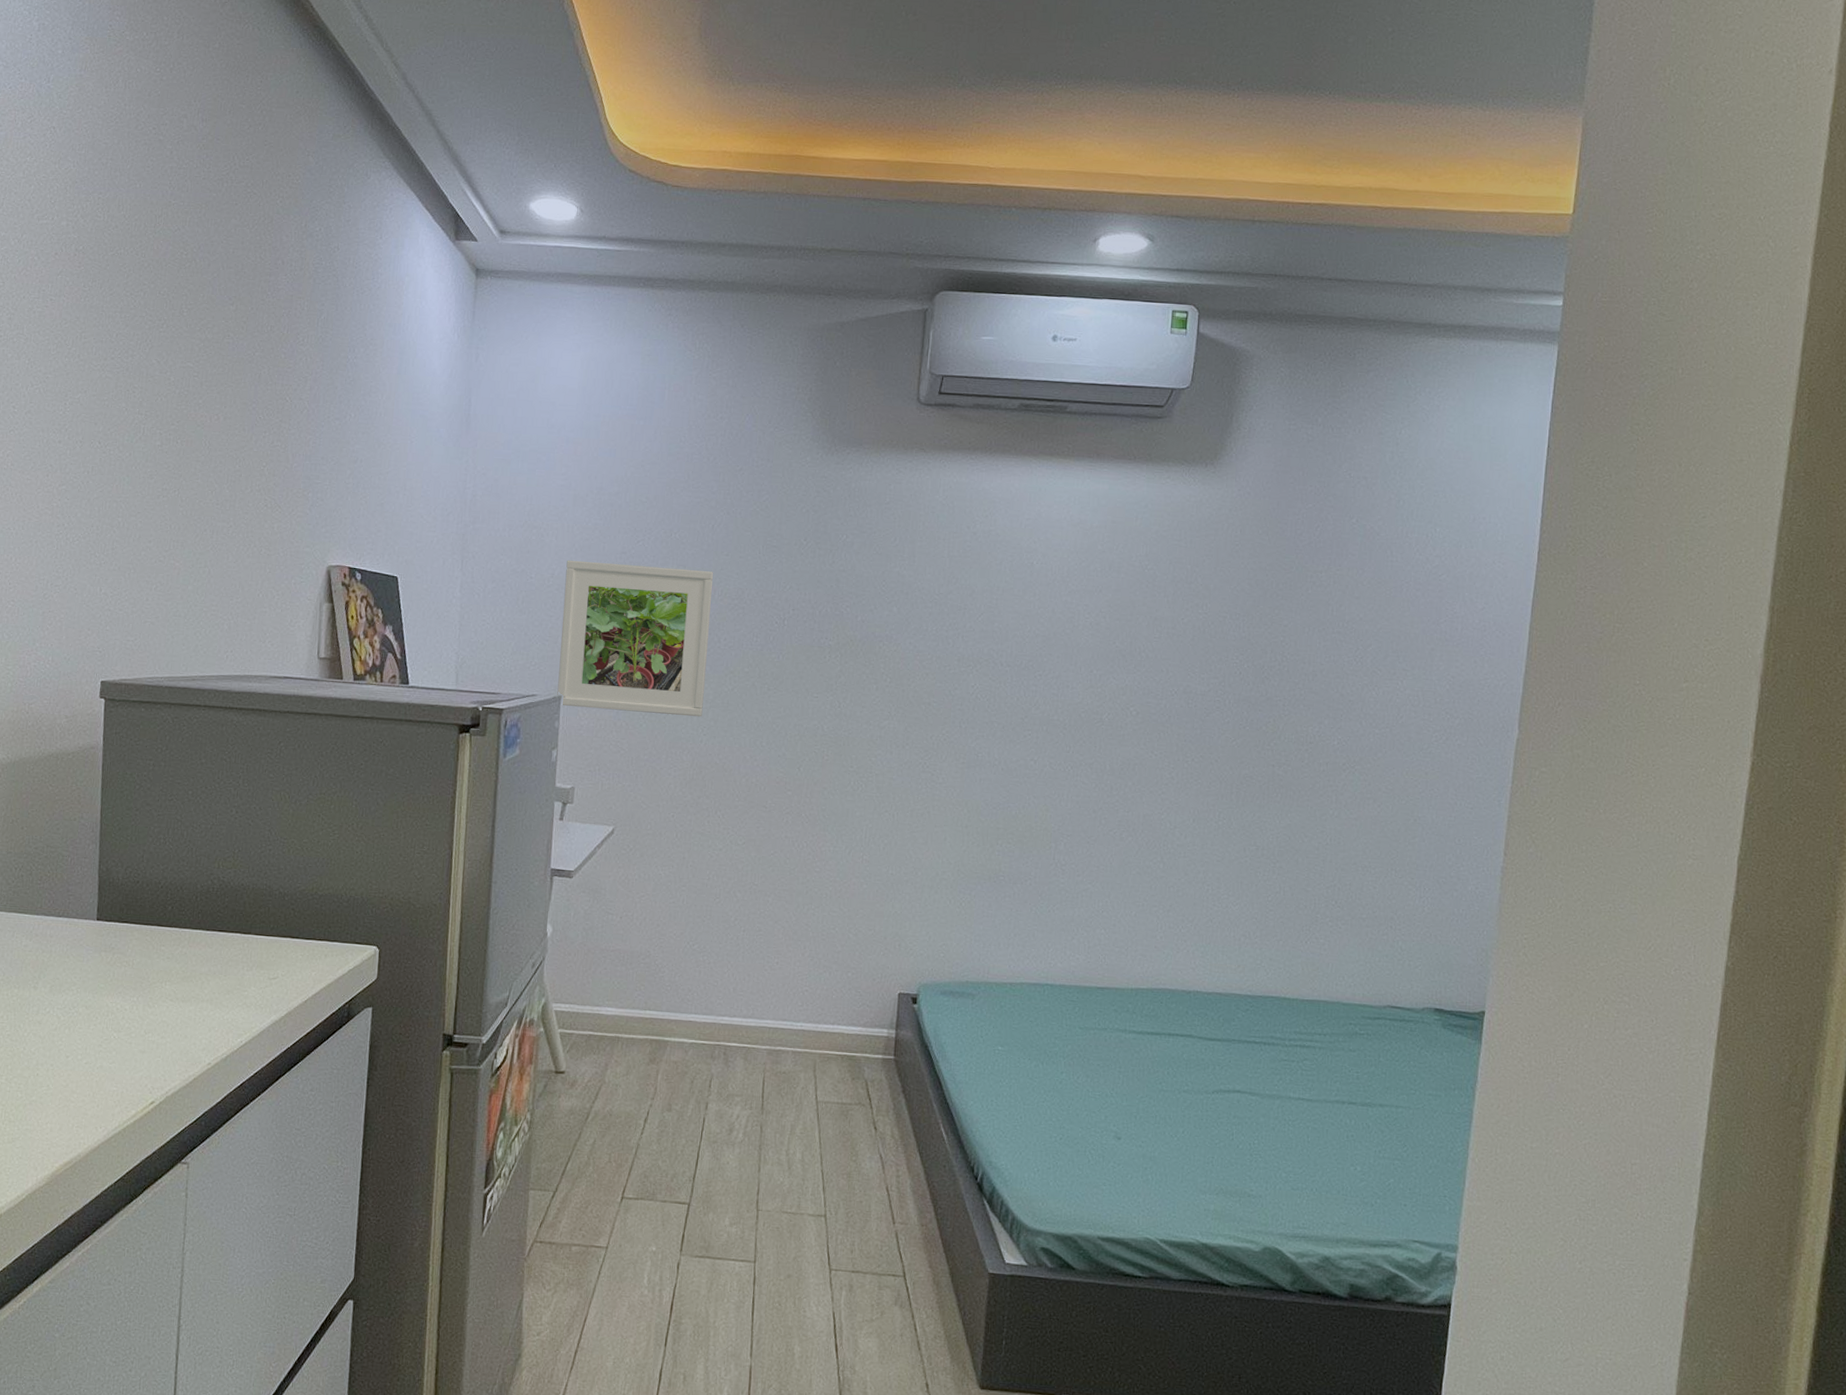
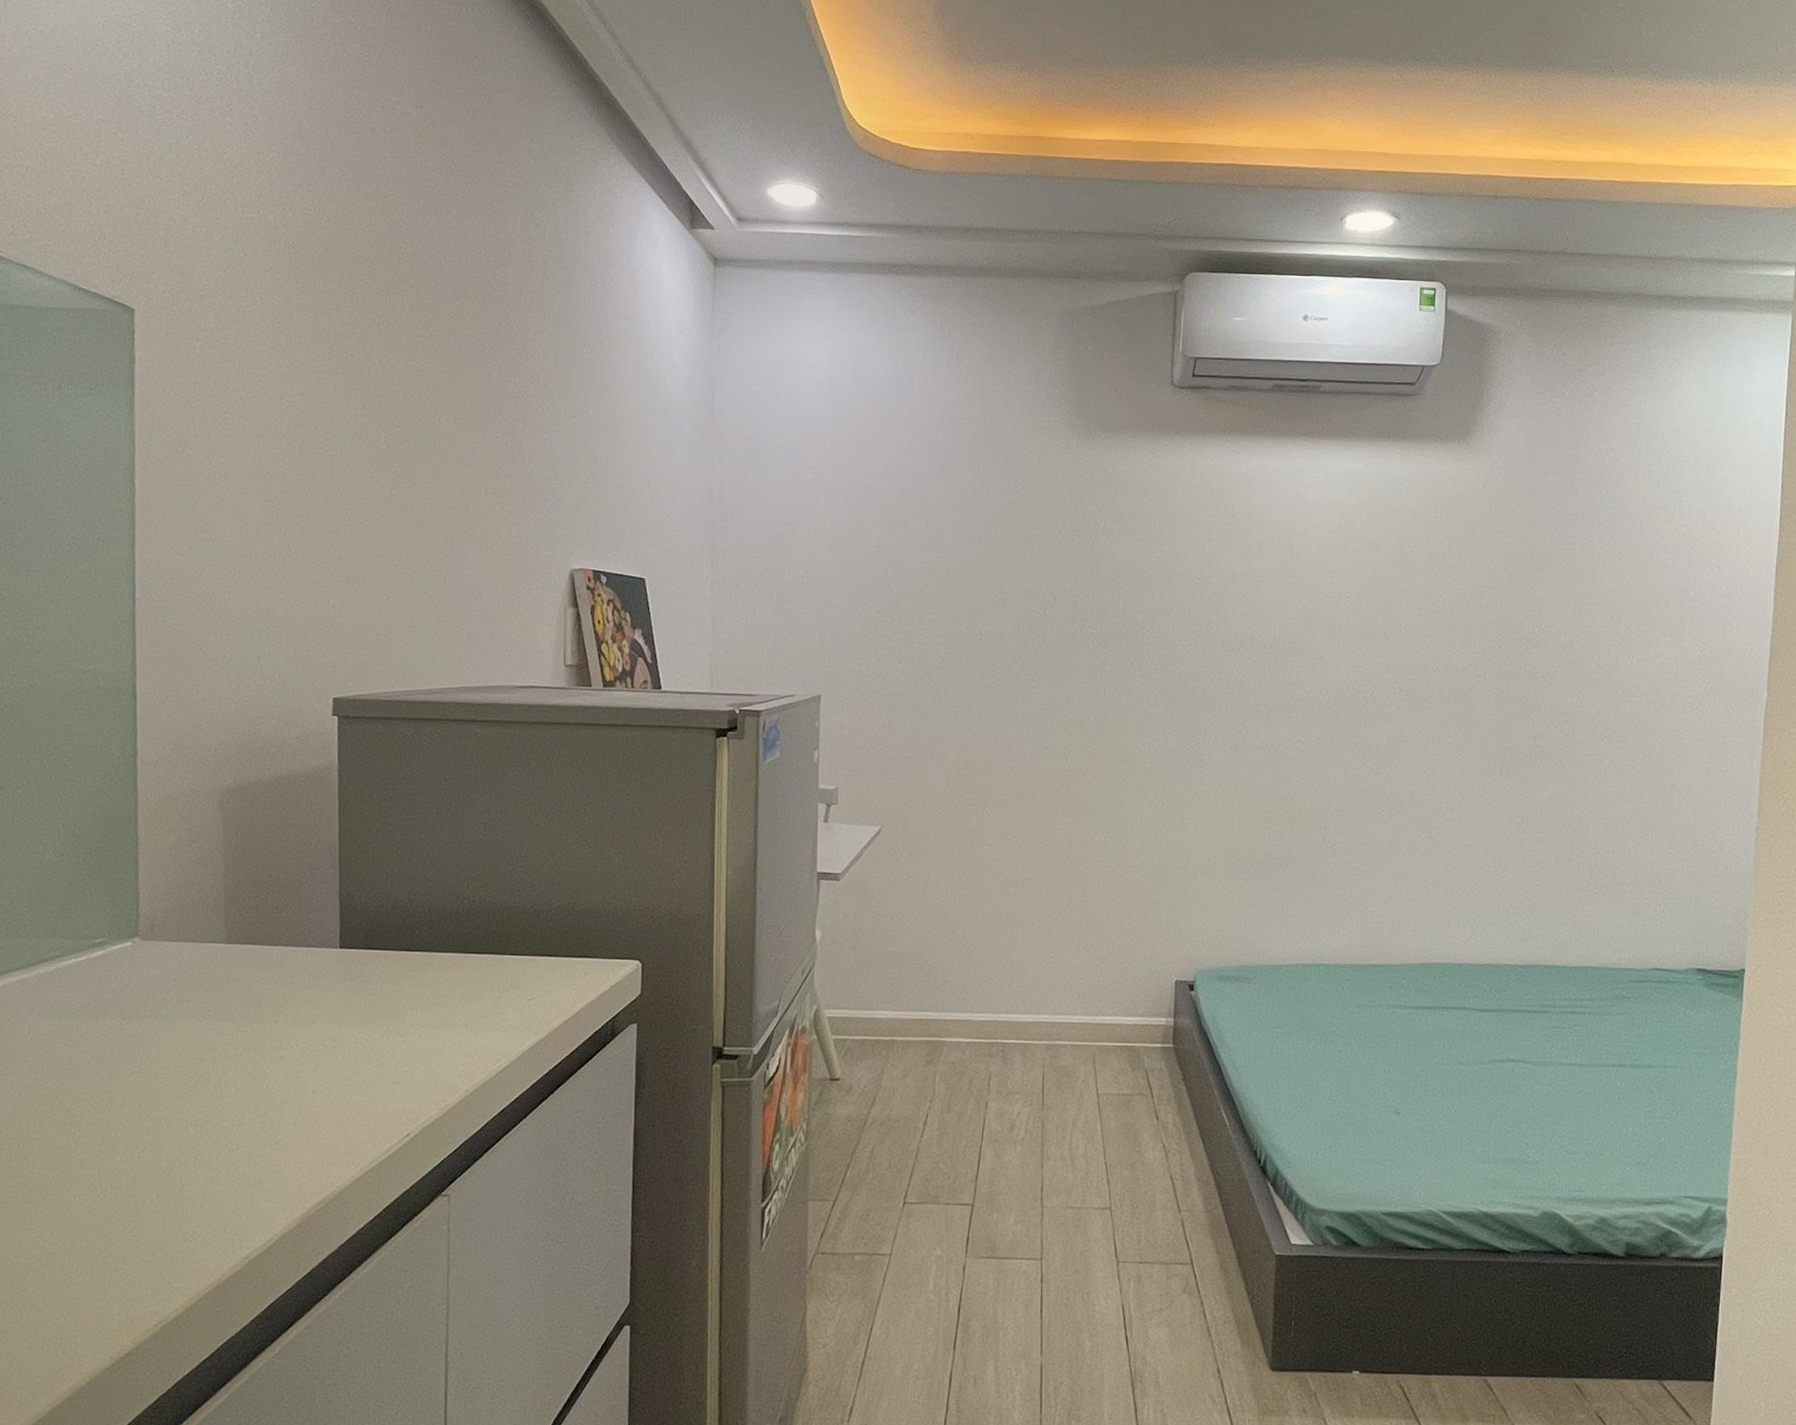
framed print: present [557,560,714,717] -> none [816,555,973,712]

